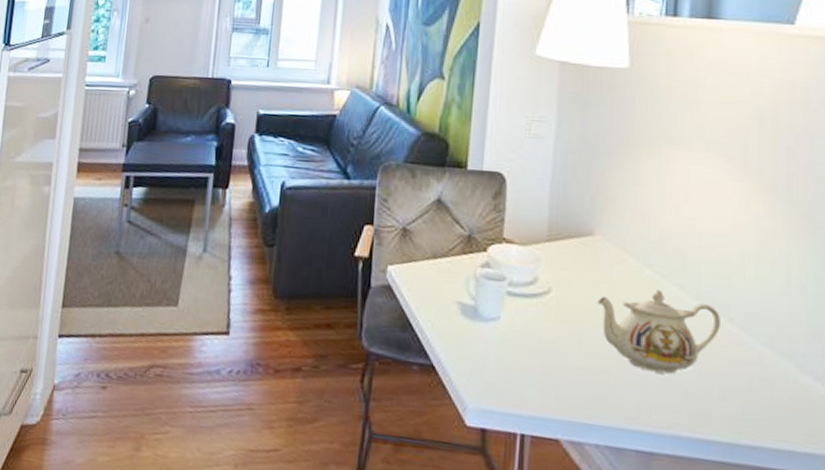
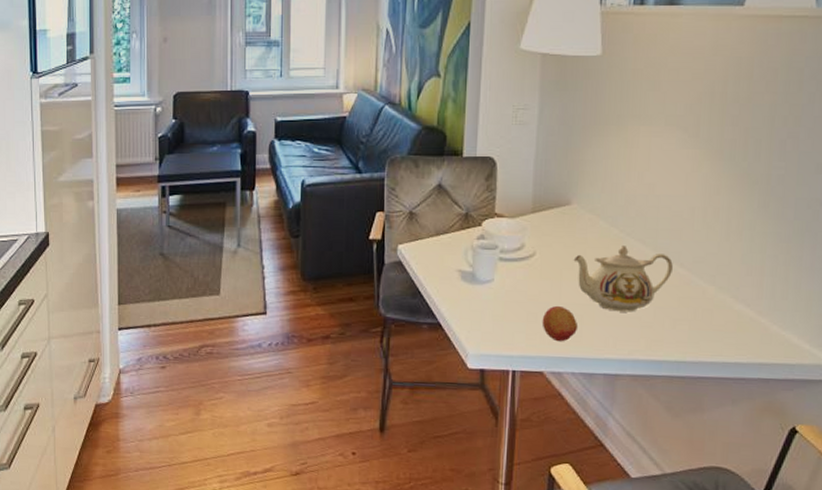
fruit: none [558,356,604,404] -> present [542,305,579,342]

